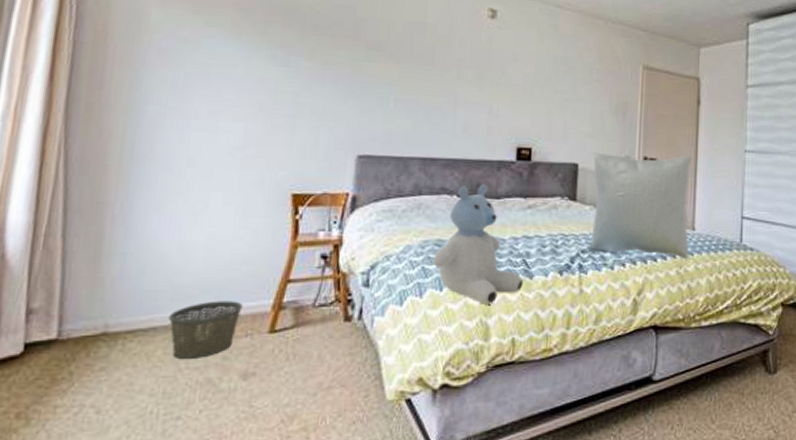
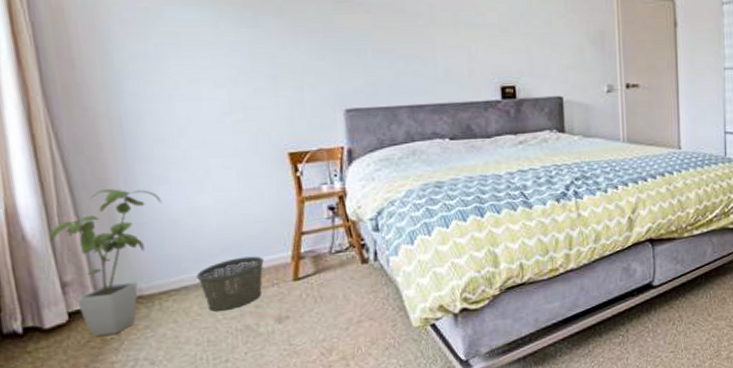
house plant: none [29,213,153,373] -> present [49,189,162,336]
stuffed bear: present [433,183,524,304] -> none [435,125,524,236]
pillow: present [589,152,691,260] -> none [577,78,677,178]

